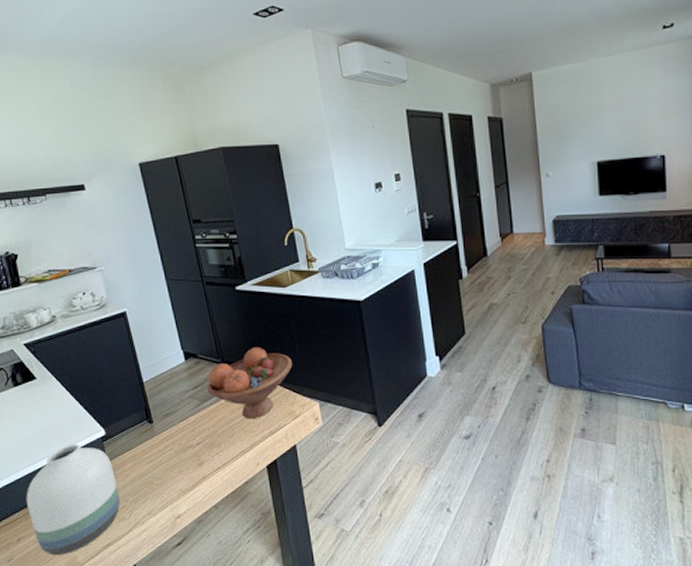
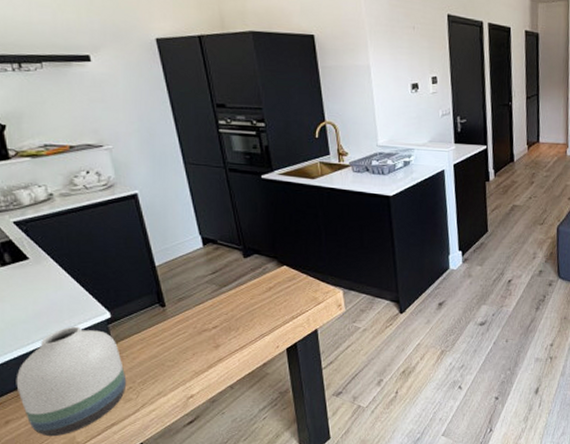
fruit bowl: present [207,347,293,419] -> none [227,235,318,305]

